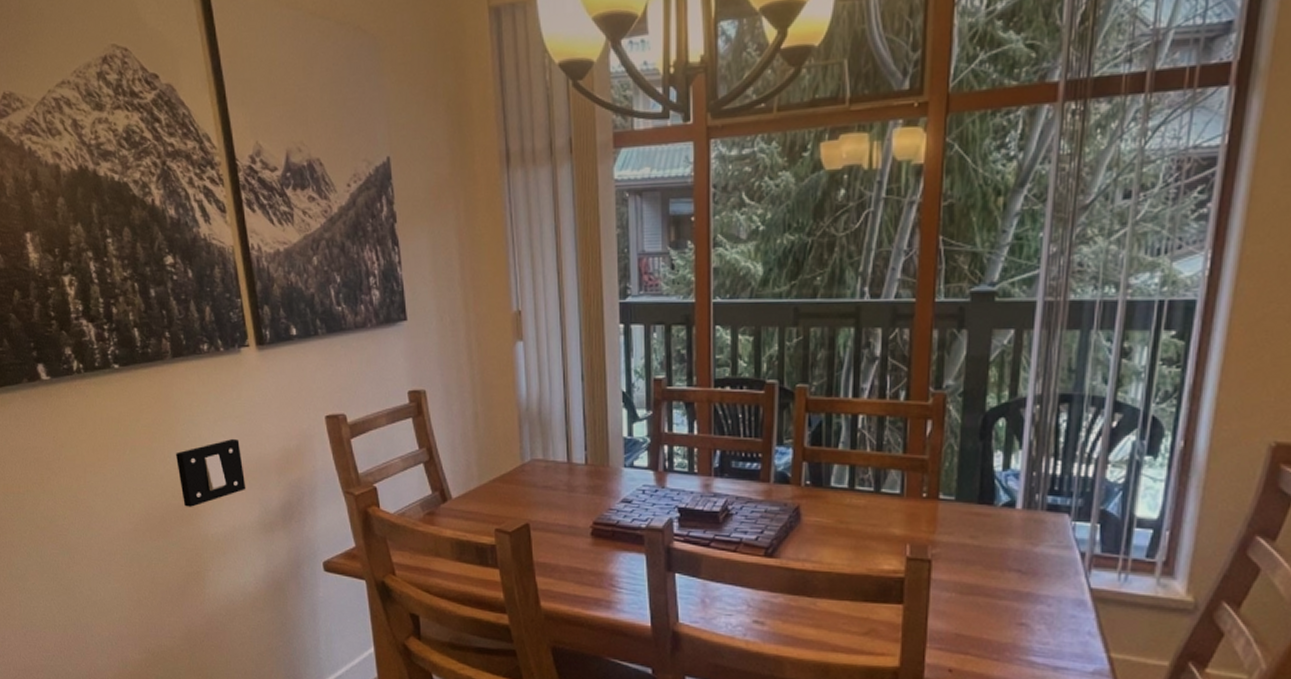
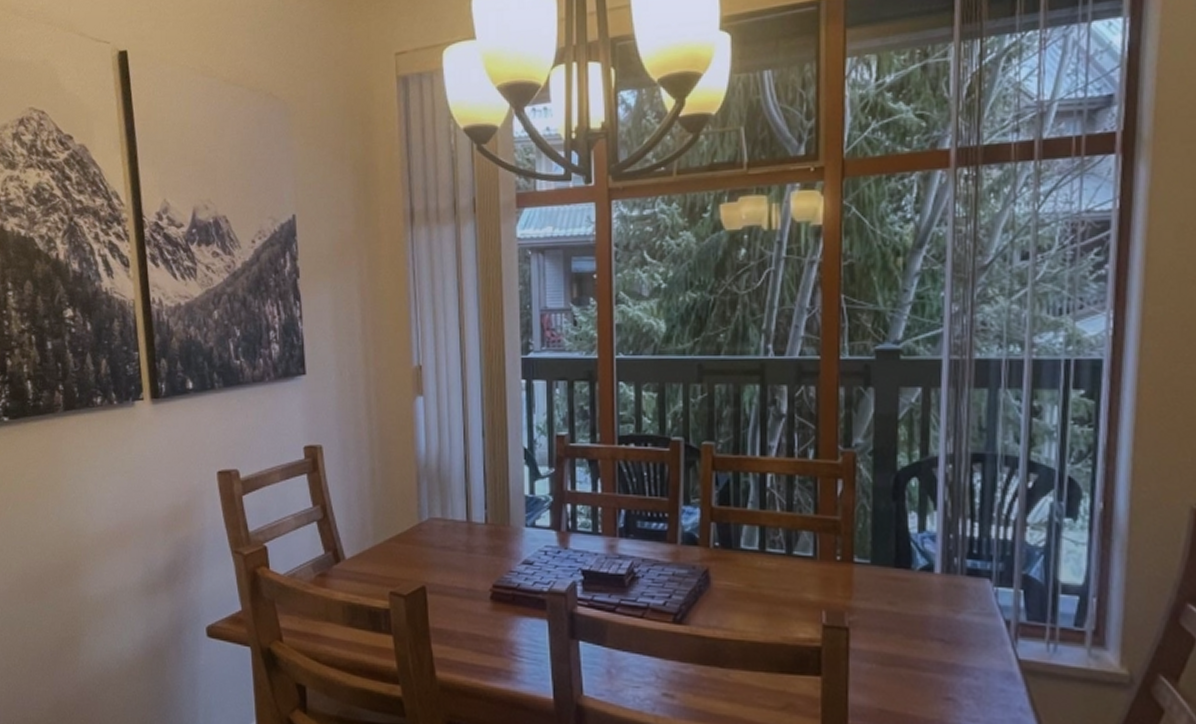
light switch: present [176,438,246,507] -> none [60,494,131,567]

